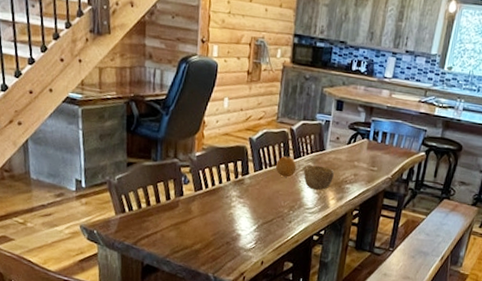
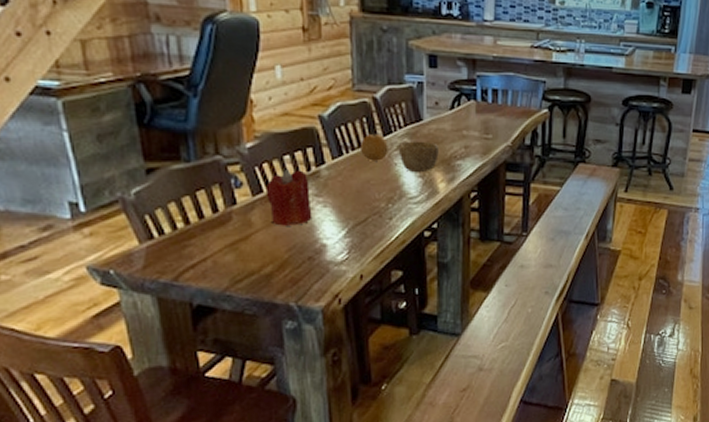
candle: none [204,174,236,218] -> present [265,168,313,226]

